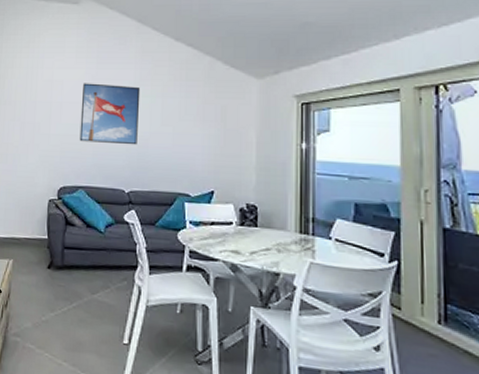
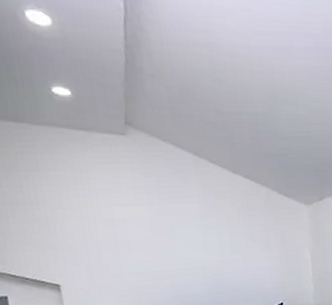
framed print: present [79,83,141,145] -> none [148,219,213,277]

